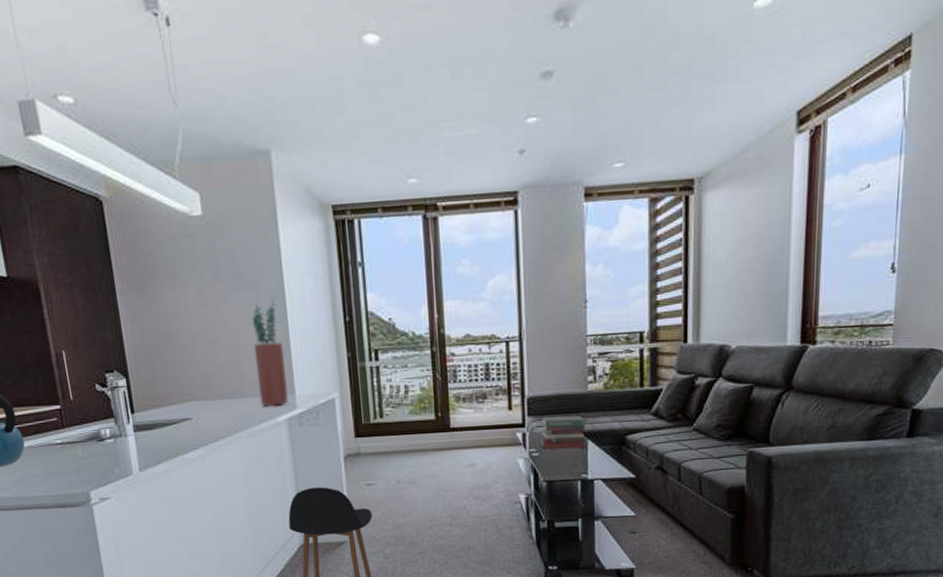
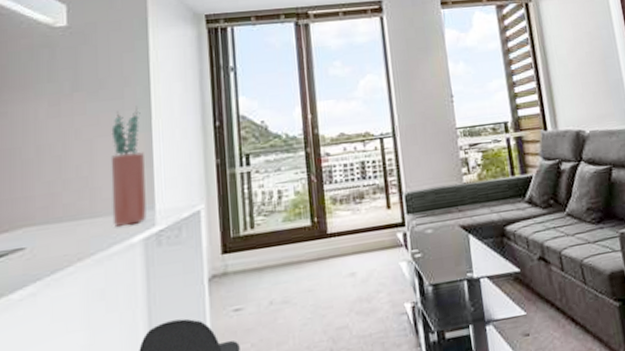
books: present [541,415,586,450] -> none [421,209,468,250]

